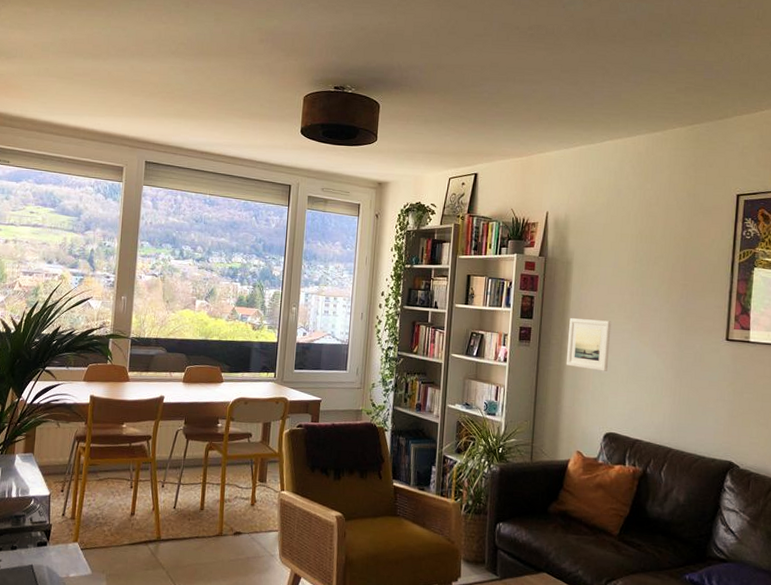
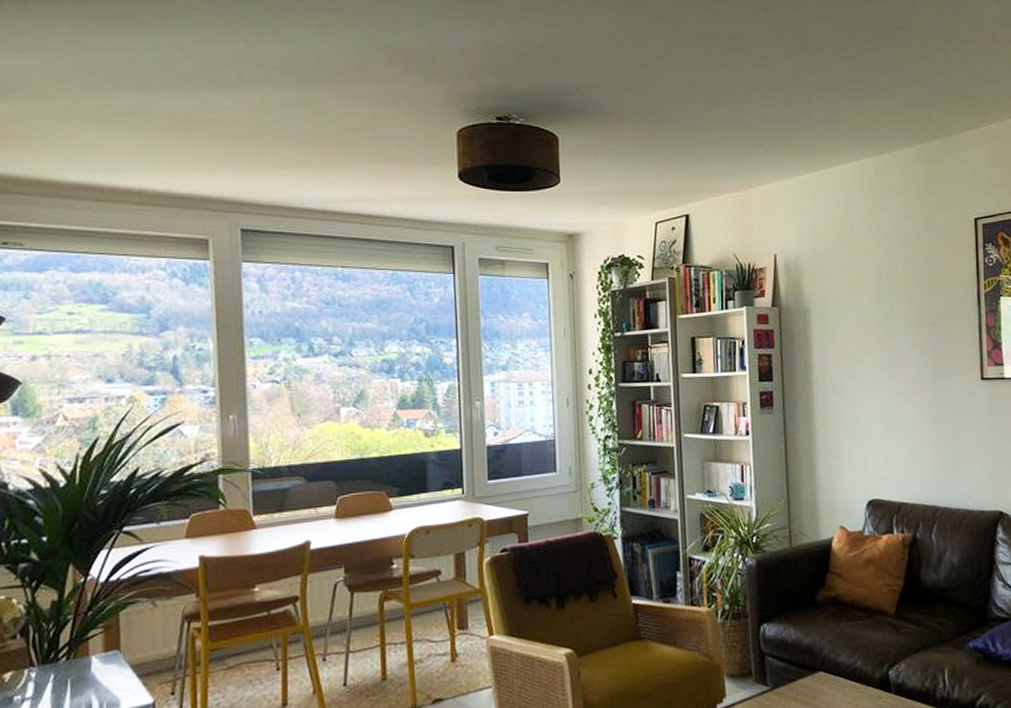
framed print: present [566,318,612,371] -> none [815,373,862,431]

